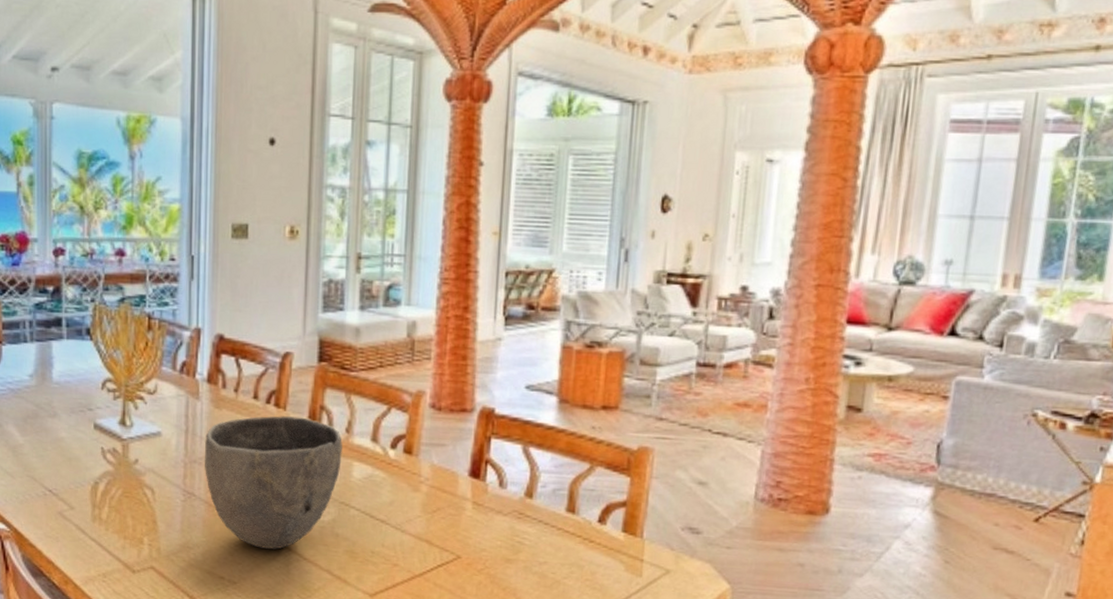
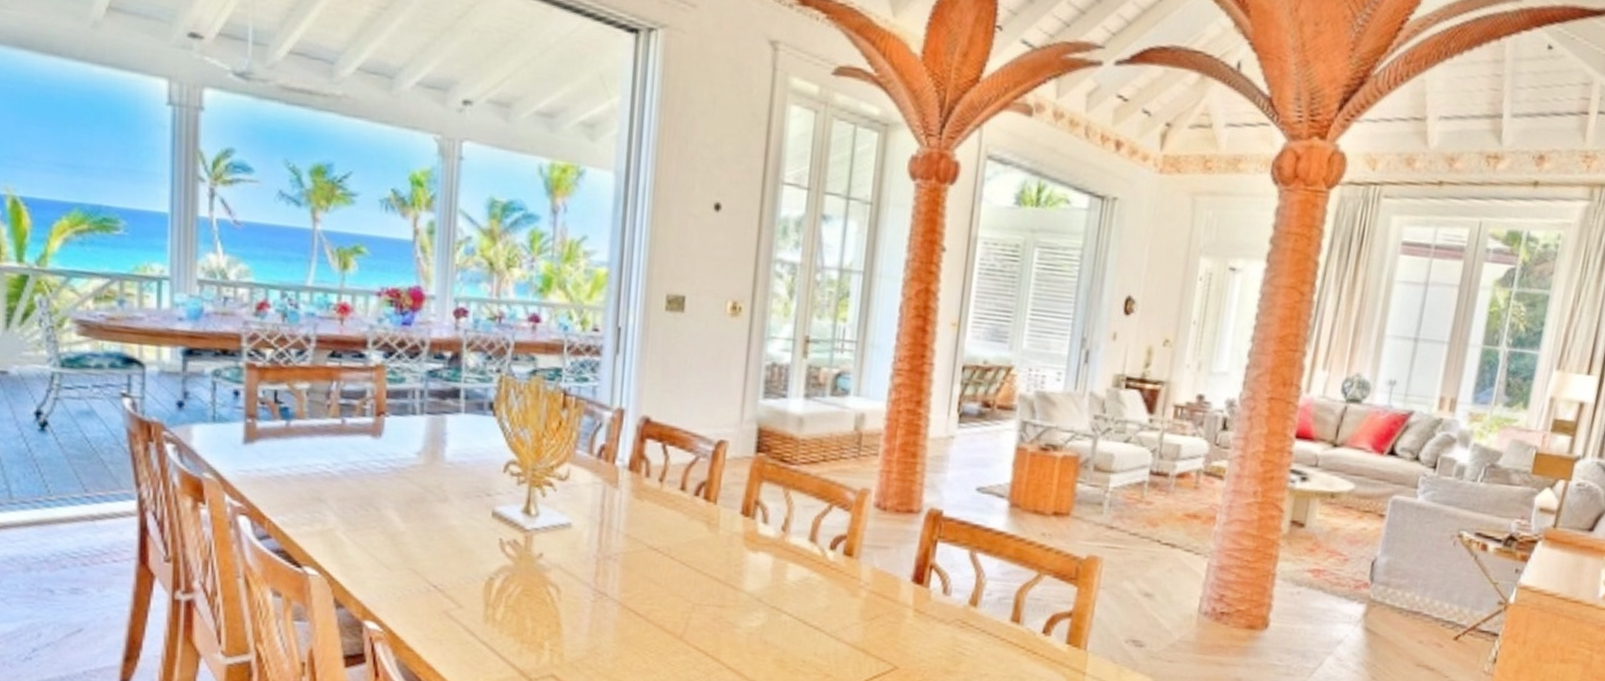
bowl: present [204,416,342,550] -> none [619,510,777,658]

